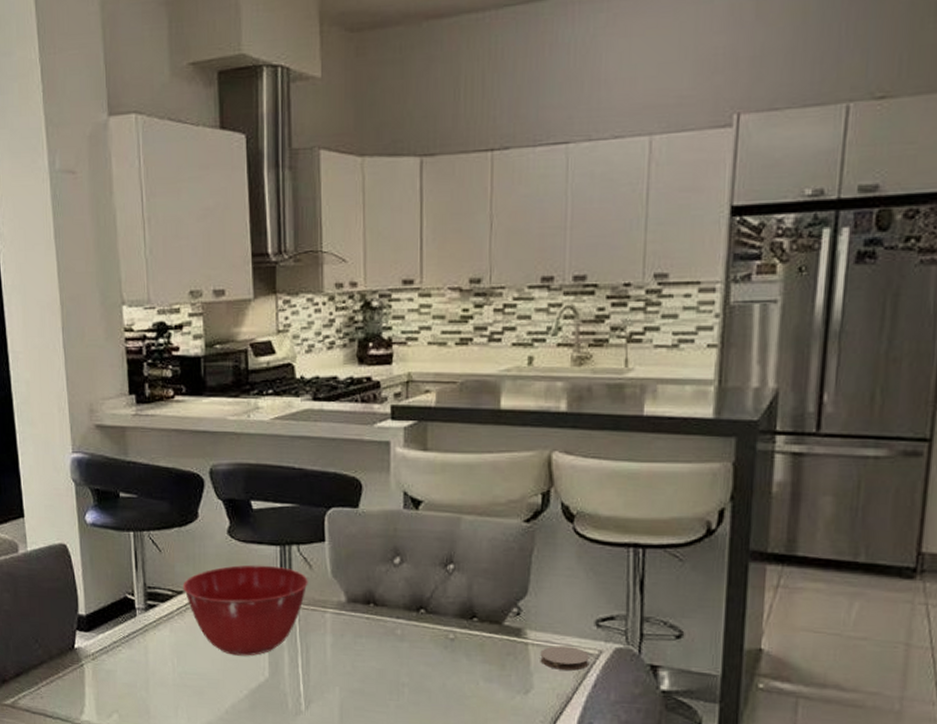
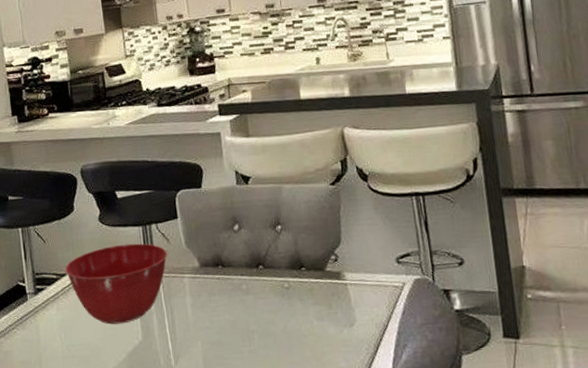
coaster: present [540,646,590,671] -> none [357,282,397,303]

